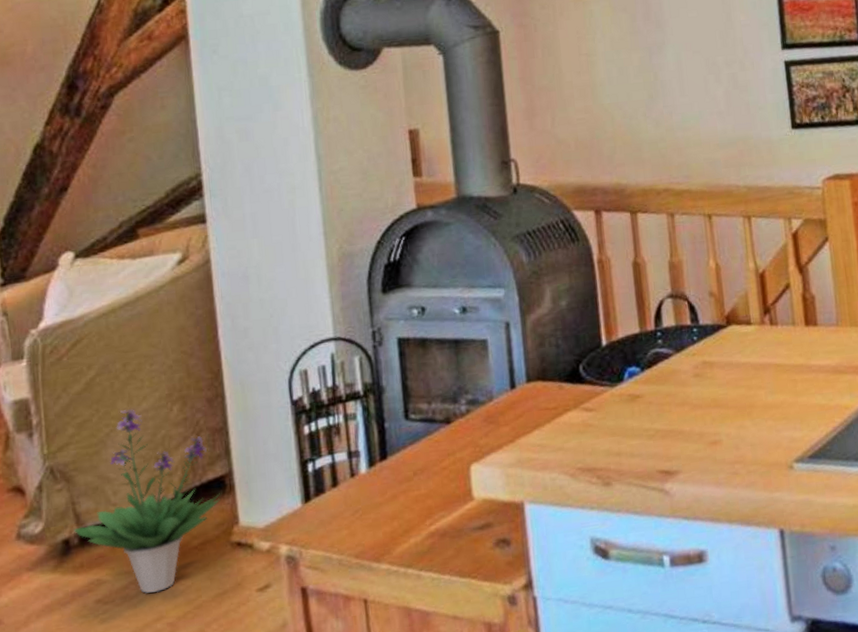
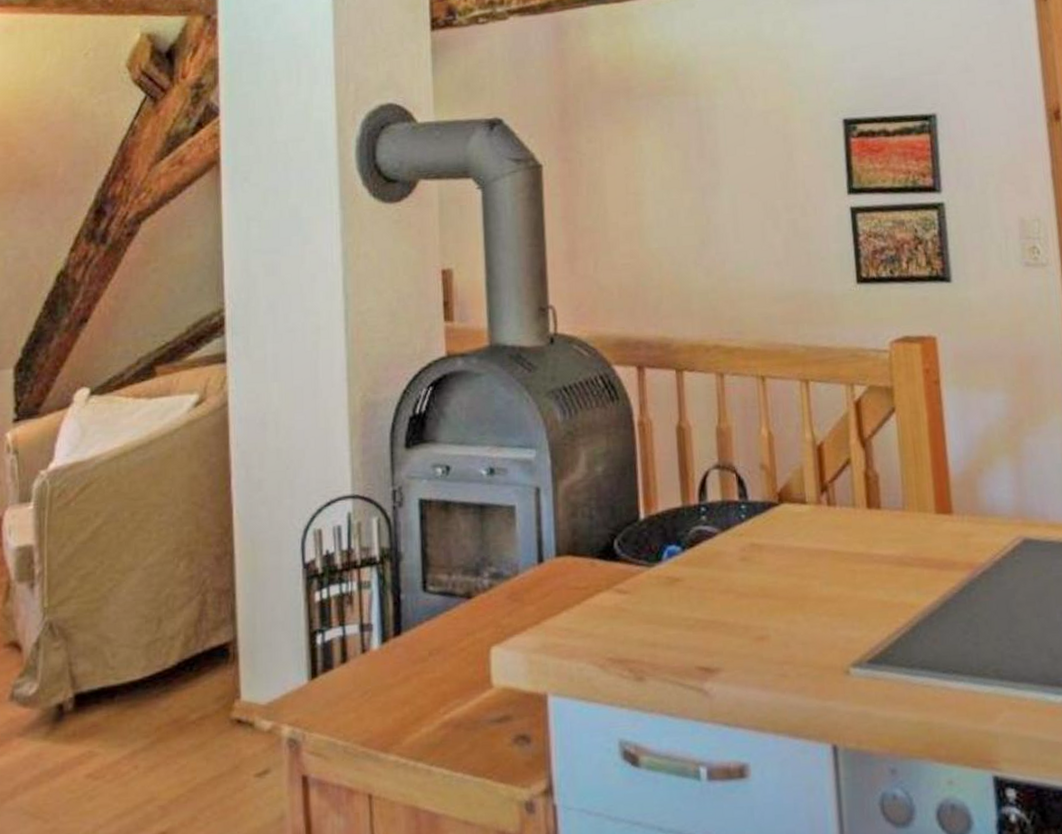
potted plant: present [73,409,222,593] -> none [68,563,225,771]

